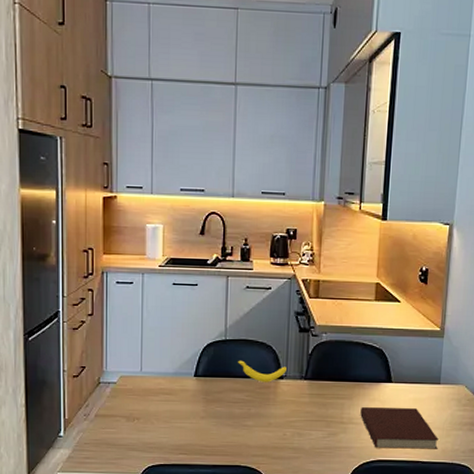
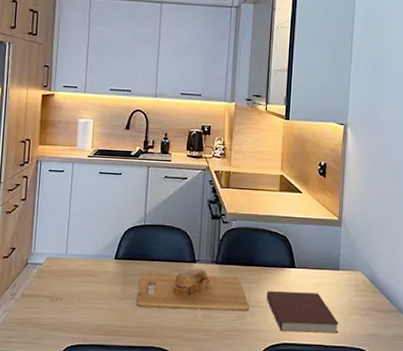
cutting board: none [219,385,342,428] -> present [136,269,250,311]
banana: present [238,360,287,383] -> none [155,244,199,266]

